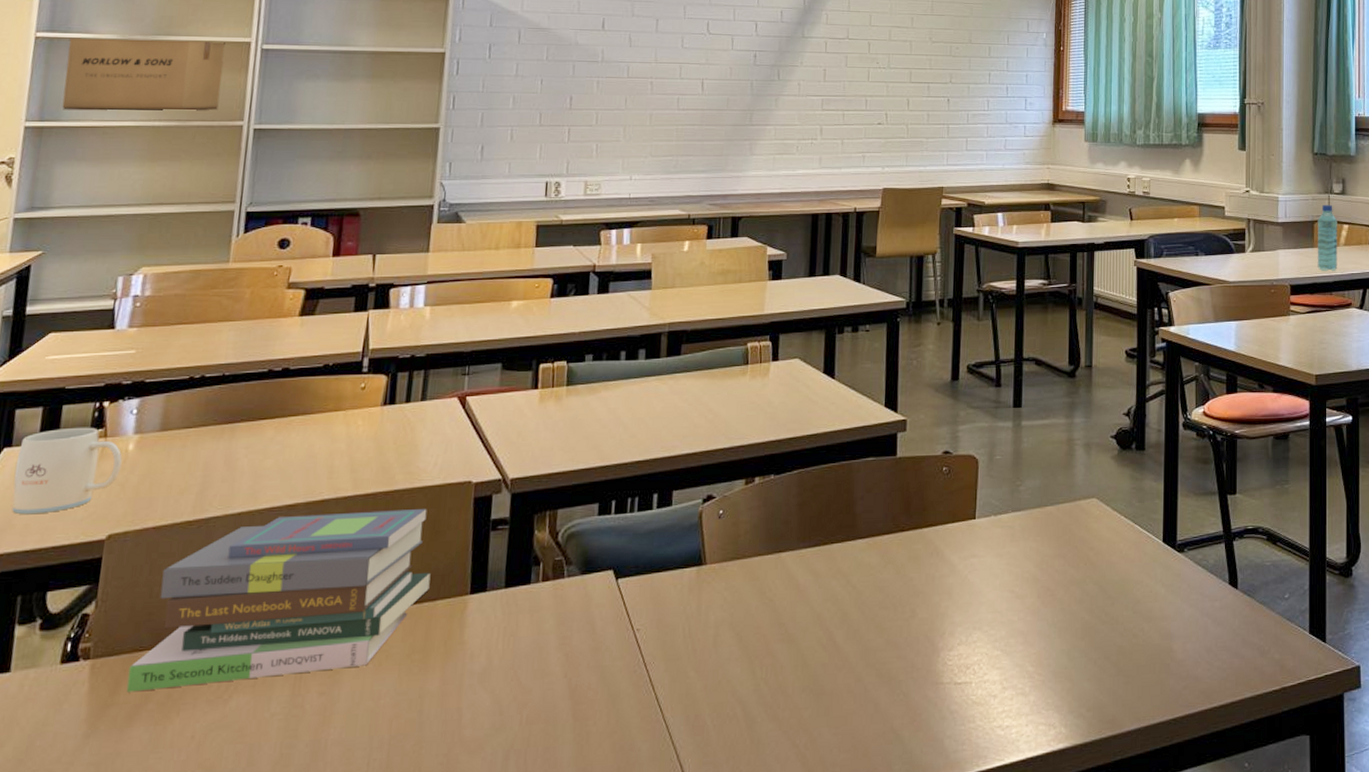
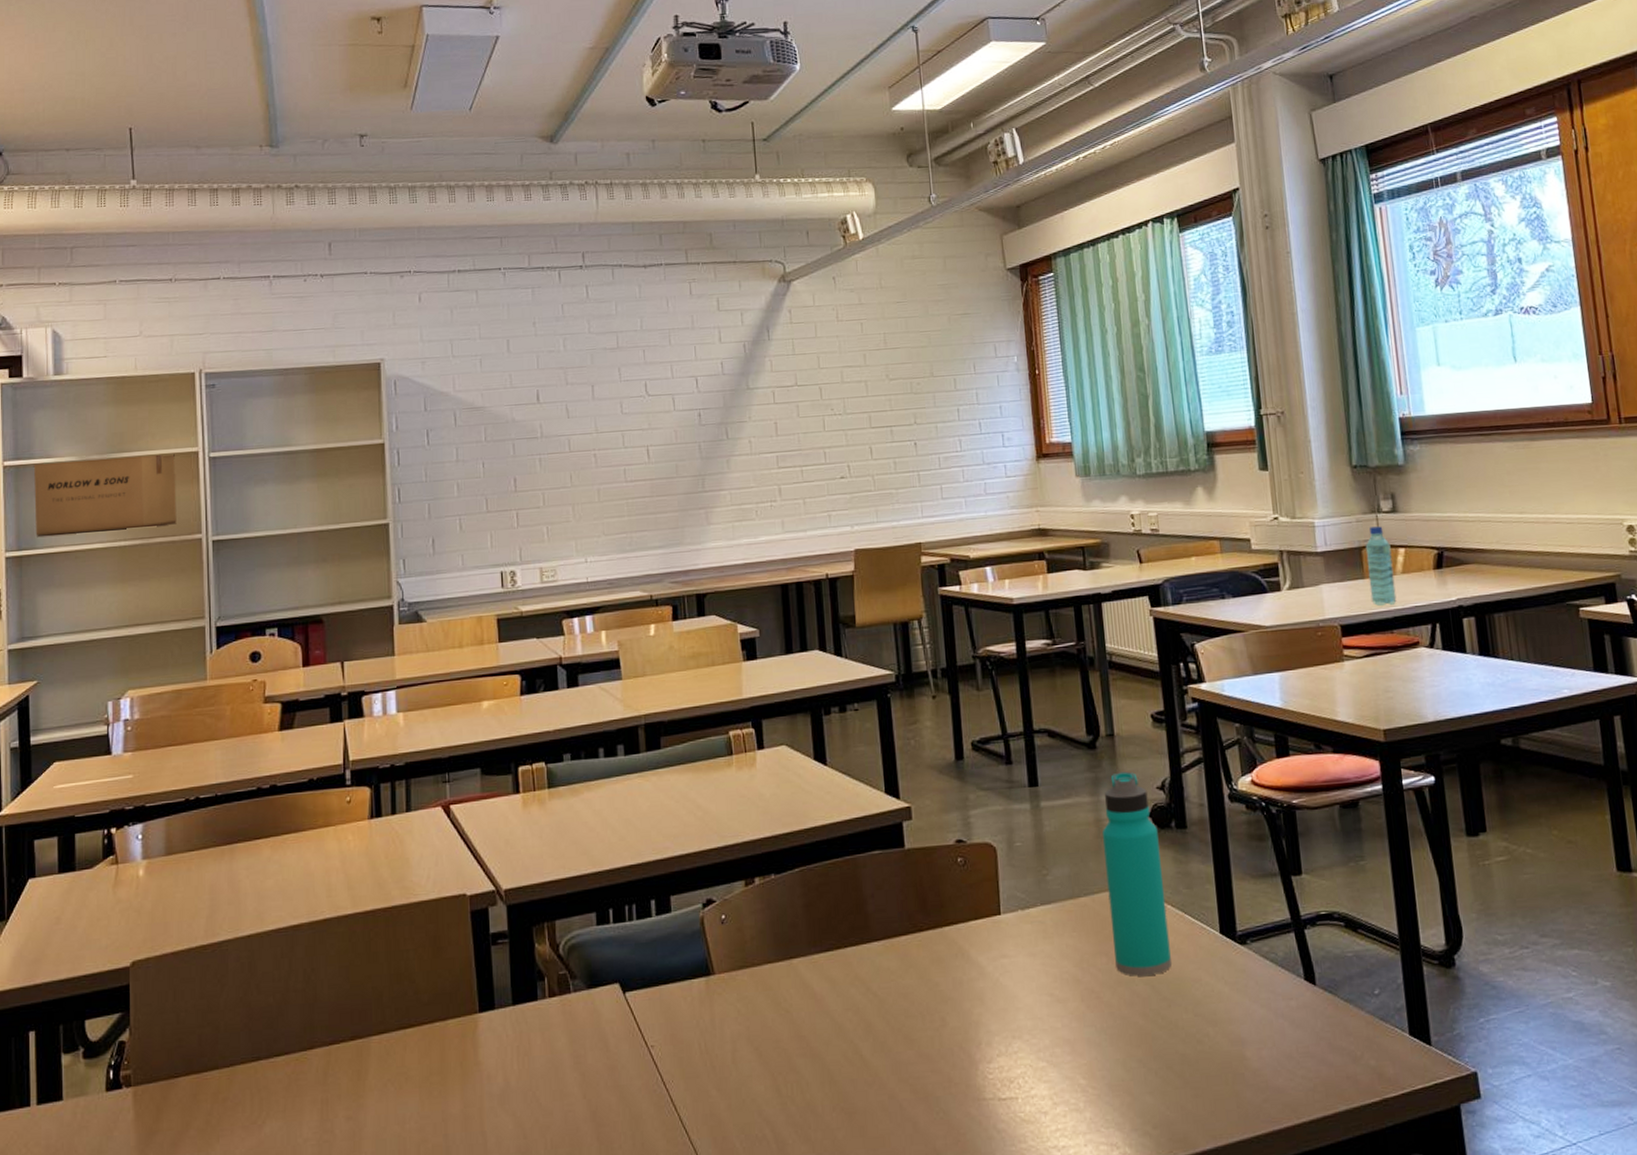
mug: present [12,427,122,515] -> none [41,854,135,945]
books: present [126,509,431,693] -> none [168,925,439,1119]
water bottle: none [1070,398,1120,577] -> present [1102,771,1172,976]

